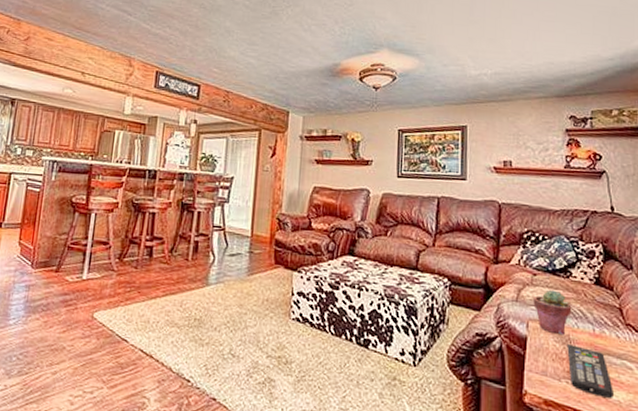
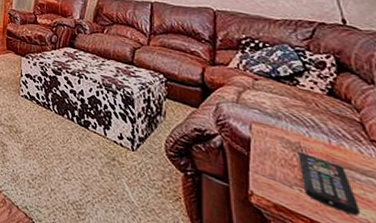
potted succulent: present [533,289,572,335] -> none [256,95,302,142]

